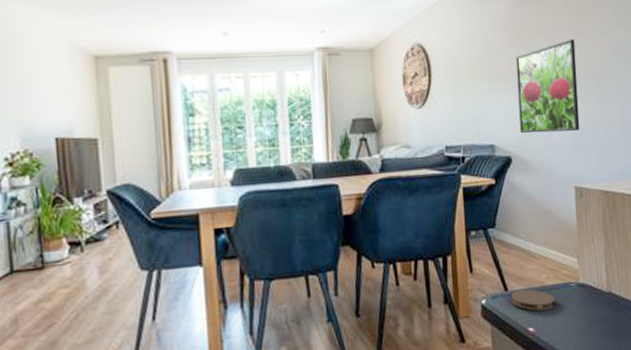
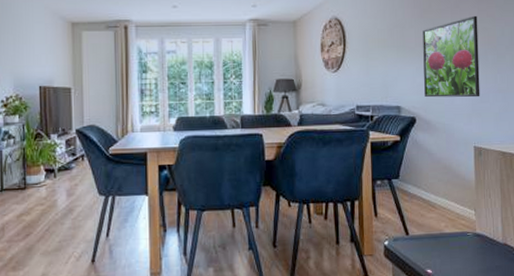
coaster: present [510,289,555,311] -> none [411,235,453,255]

